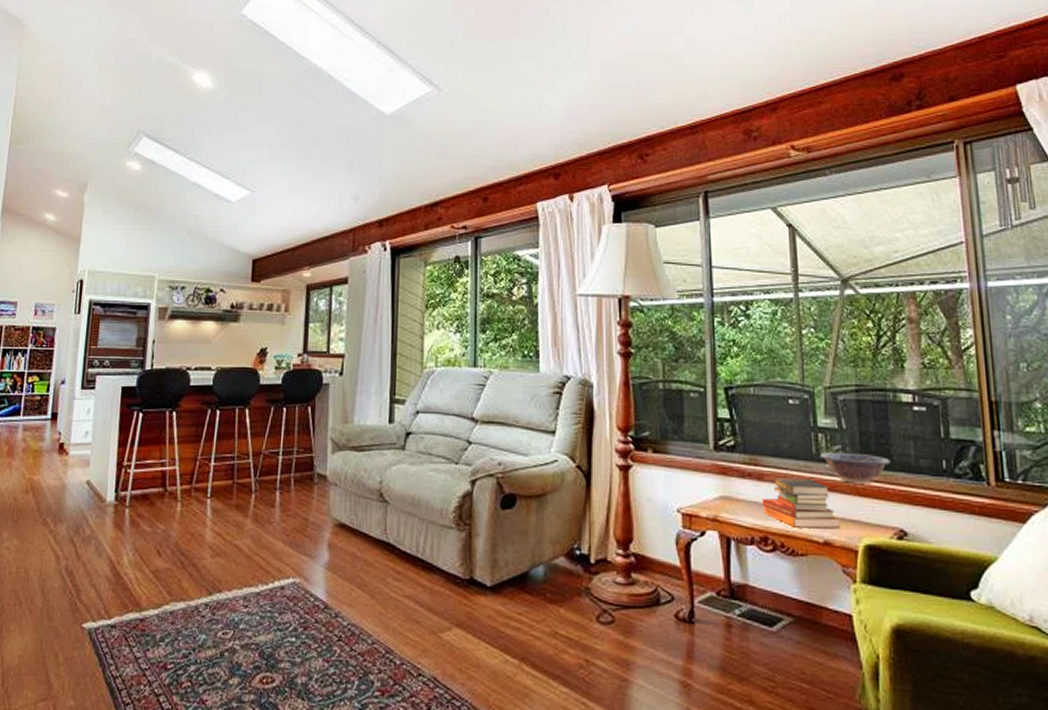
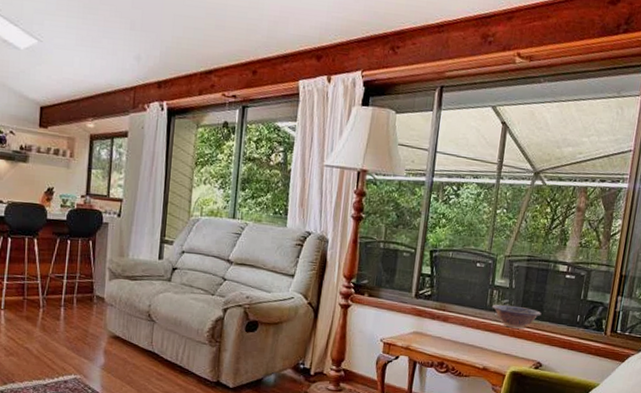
books: present [761,477,841,529] -> none [443,320,497,359]

